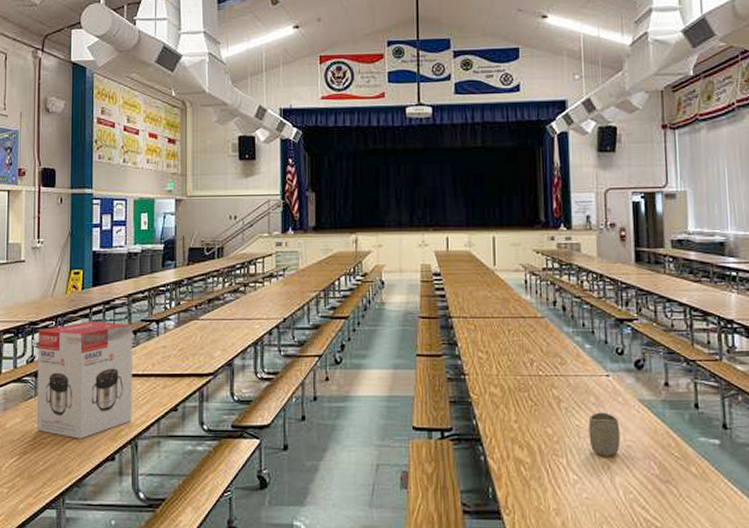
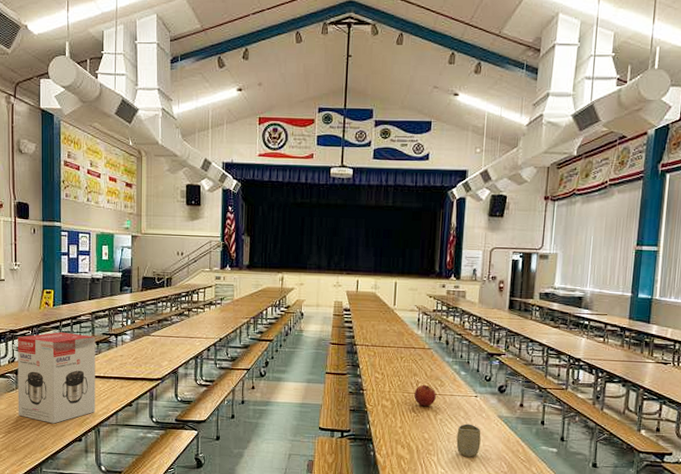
apple: none [529,363,557,392] -> present [414,384,436,407]

